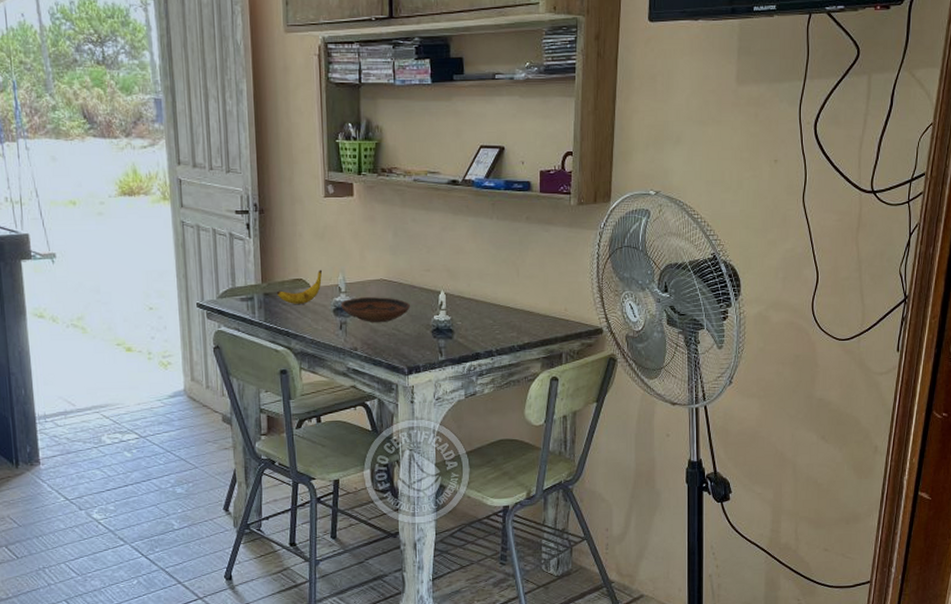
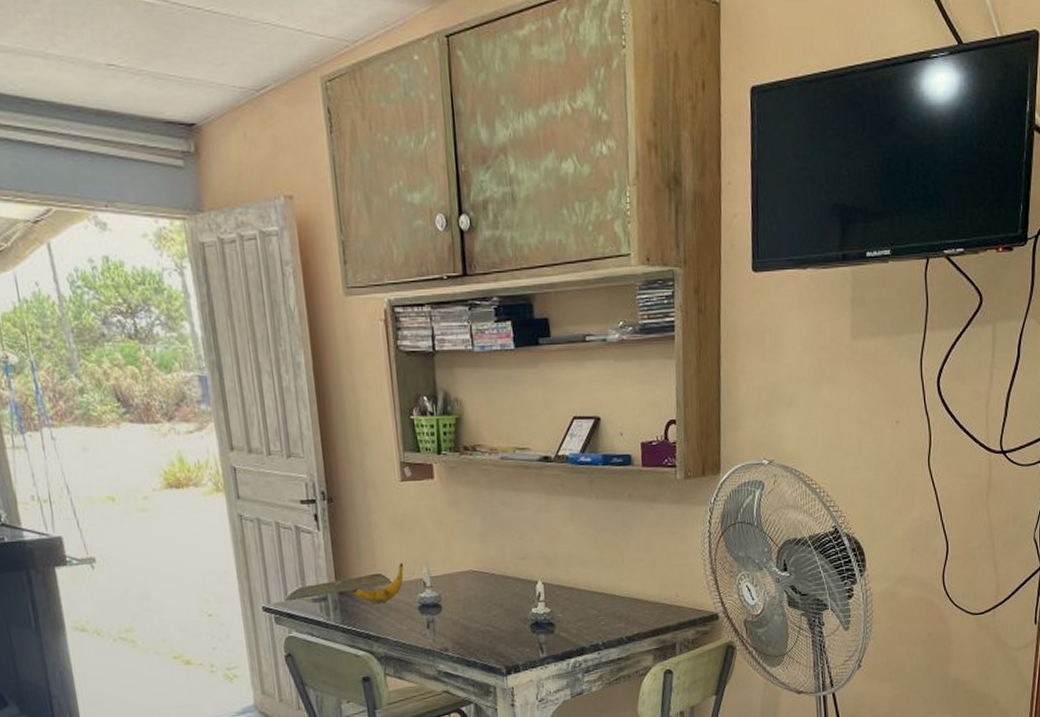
bowl: present [341,297,410,322] -> none [426,590,505,619]

